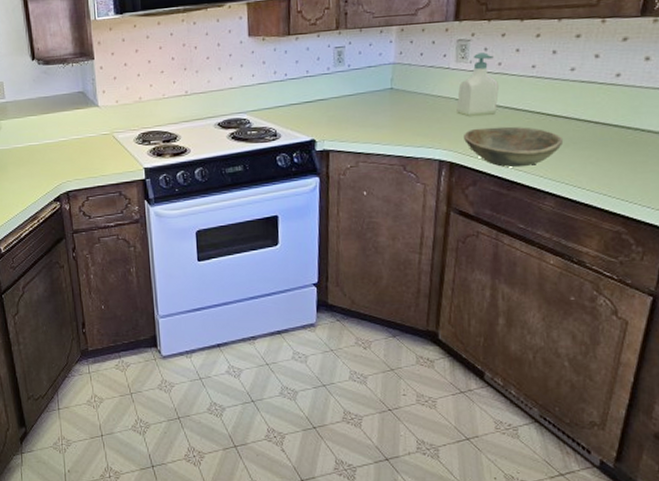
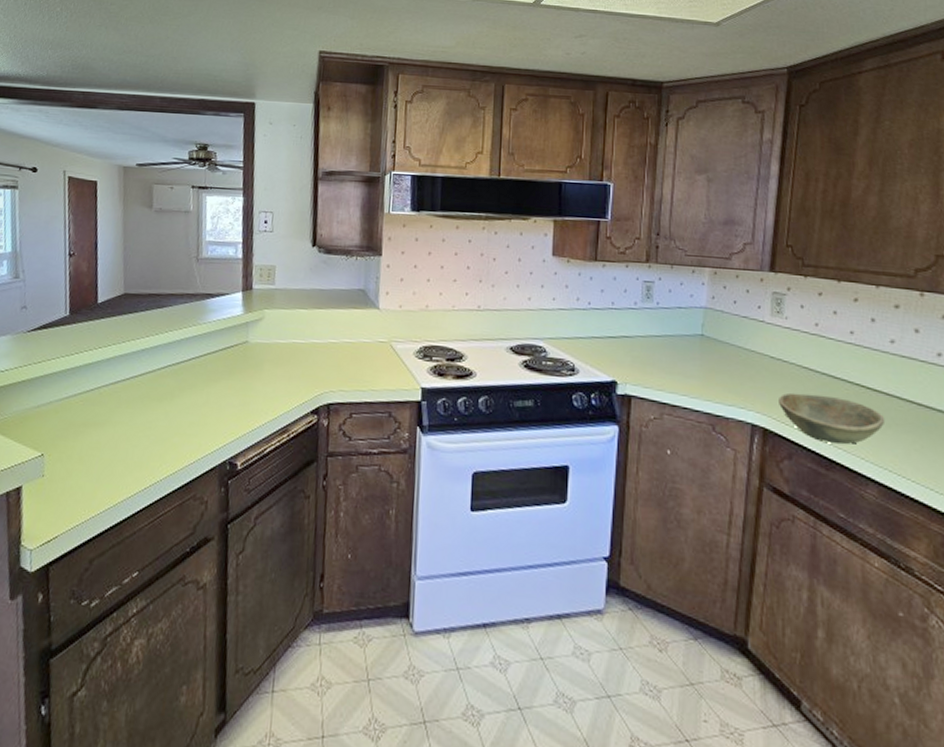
soap bottle: present [456,52,499,117] -> none [771,309,816,381]

